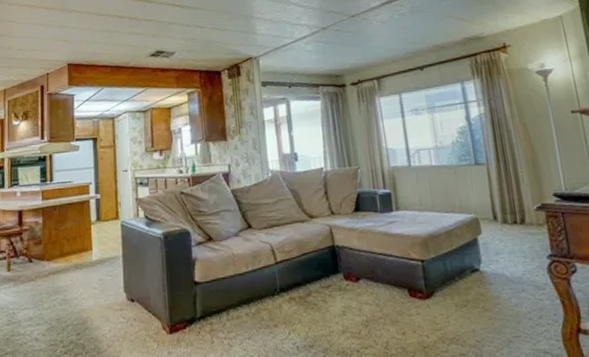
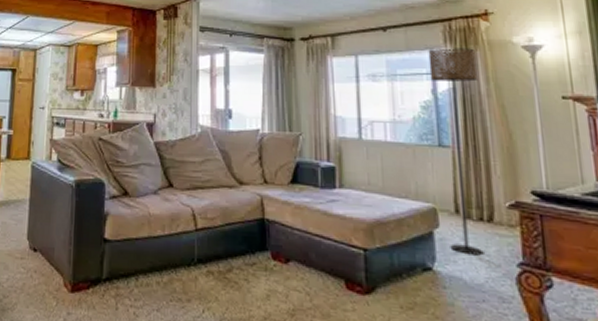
floor lamp: none [460,77,520,254] -> present [428,48,484,256]

